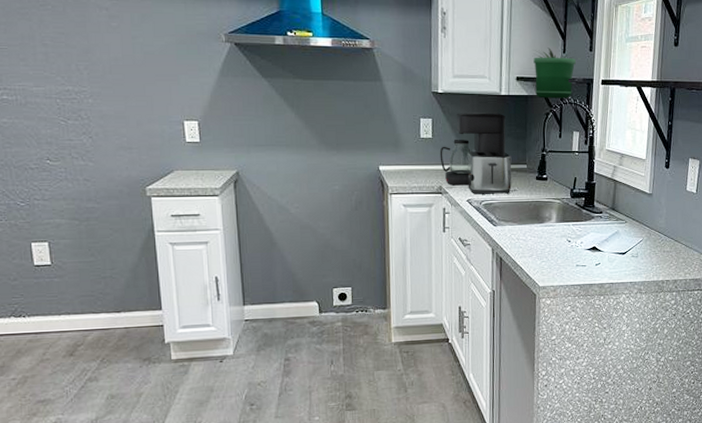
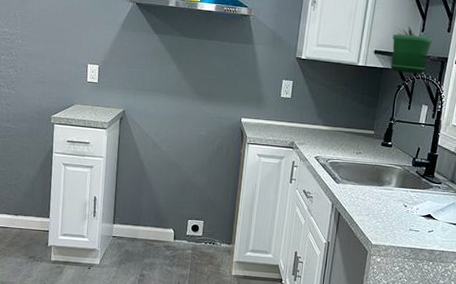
coffee maker: present [439,112,506,186] -> none [295,77,360,144]
toaster: present [467,151,512,195] -> none [317,113,361,155]

